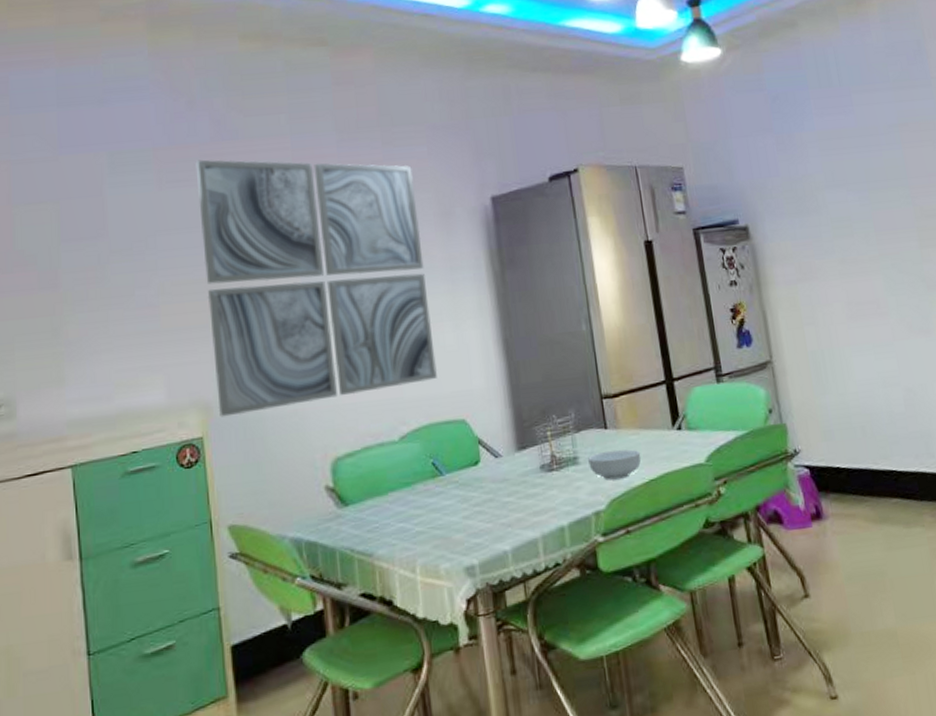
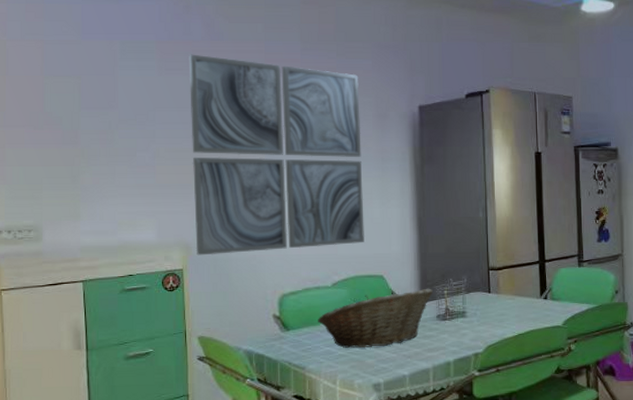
fruit basket: none [384,430,533,522] -> present [318,288,434,348]
cereal bowl: present [588,449,641,481] -> none [474,309,514,331]

